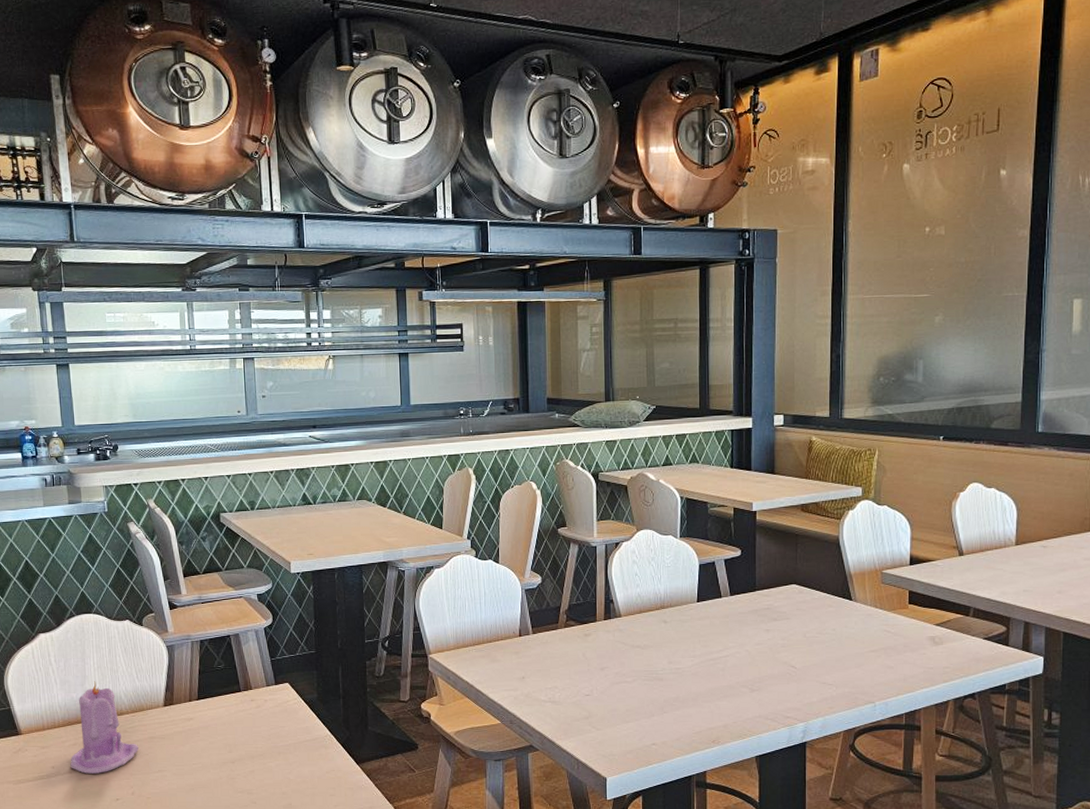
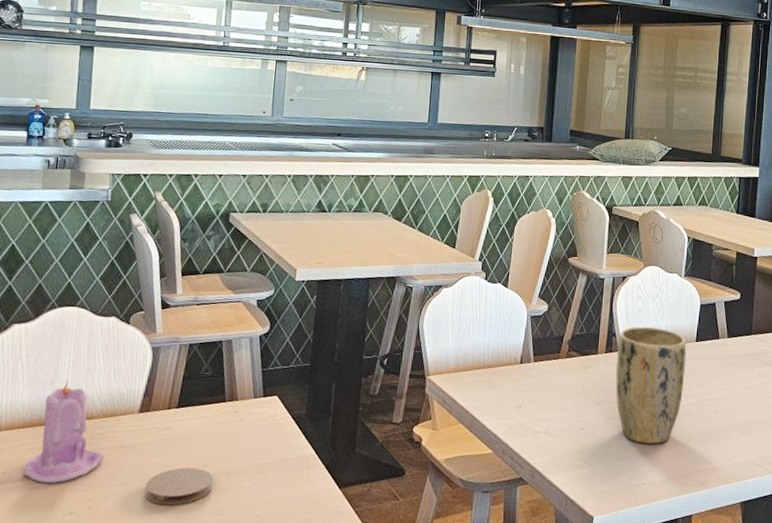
coaster: none [180,753,240,788] -> present [145,467,214,506]
plant pot: none [616,591,688,706] -> present [615,326,687,444]

